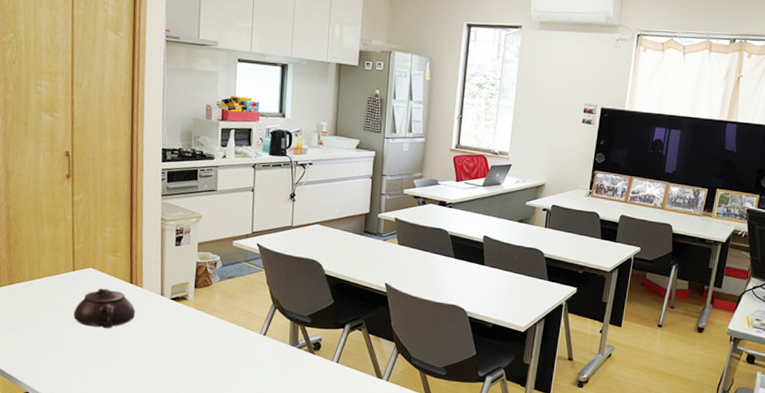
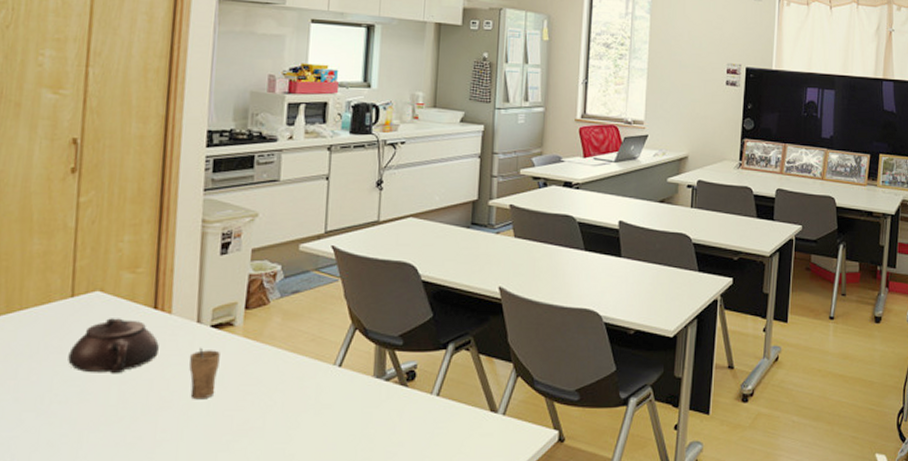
cup: none [156,314,178,352] -> present [189,347,220,400]

